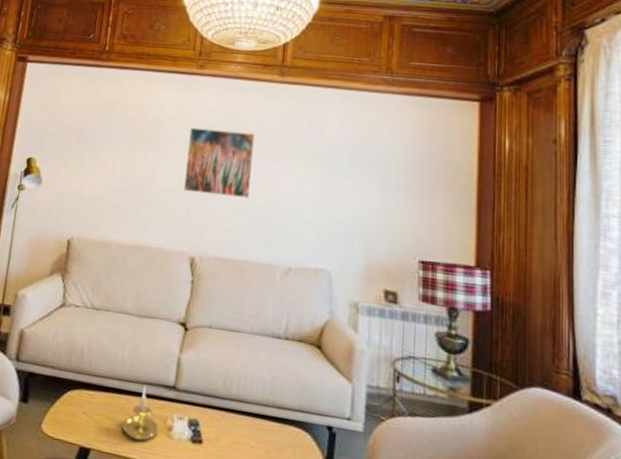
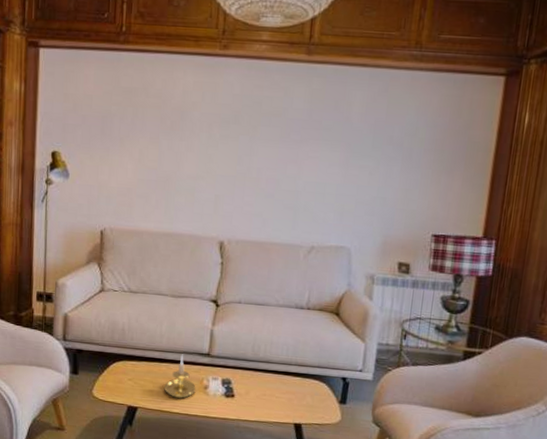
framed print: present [184,127,255,199] -> none [211,113,280,184]

